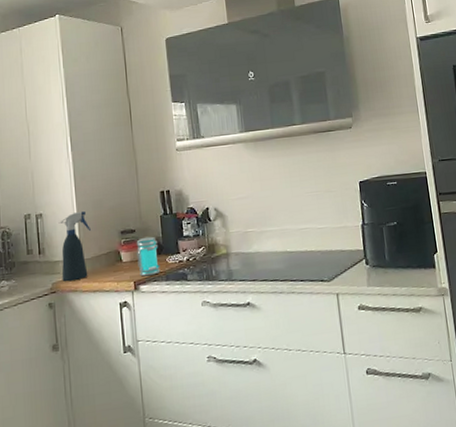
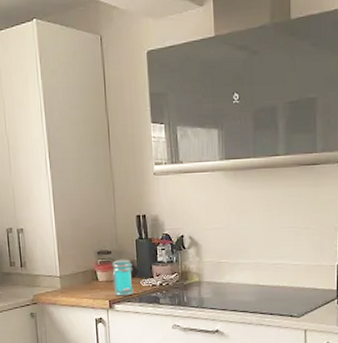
spray bottle: present [58,211,91,281] -> none [38,230,69,294]

